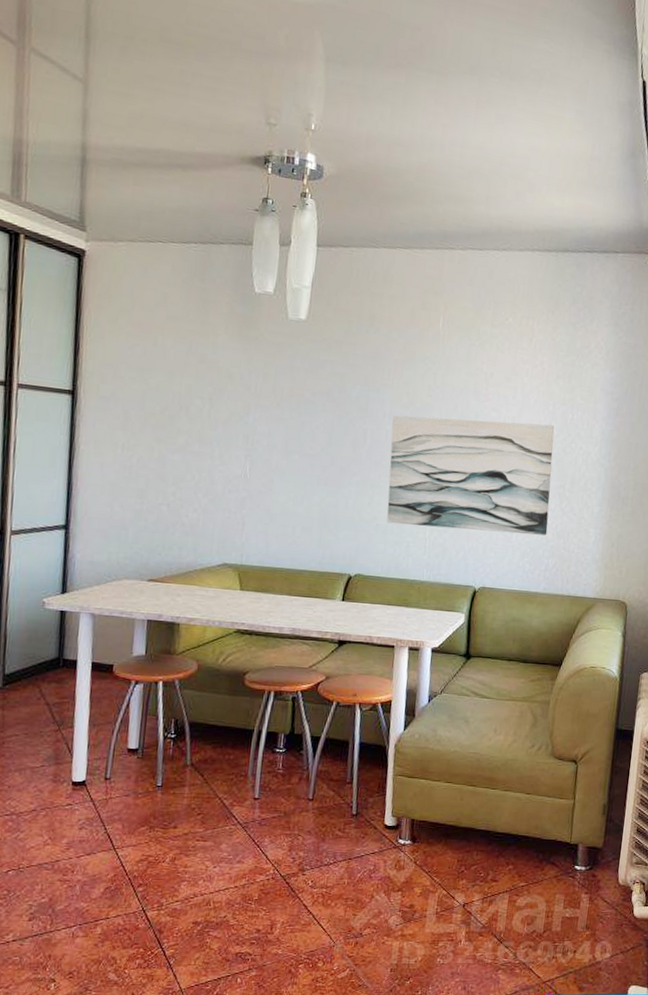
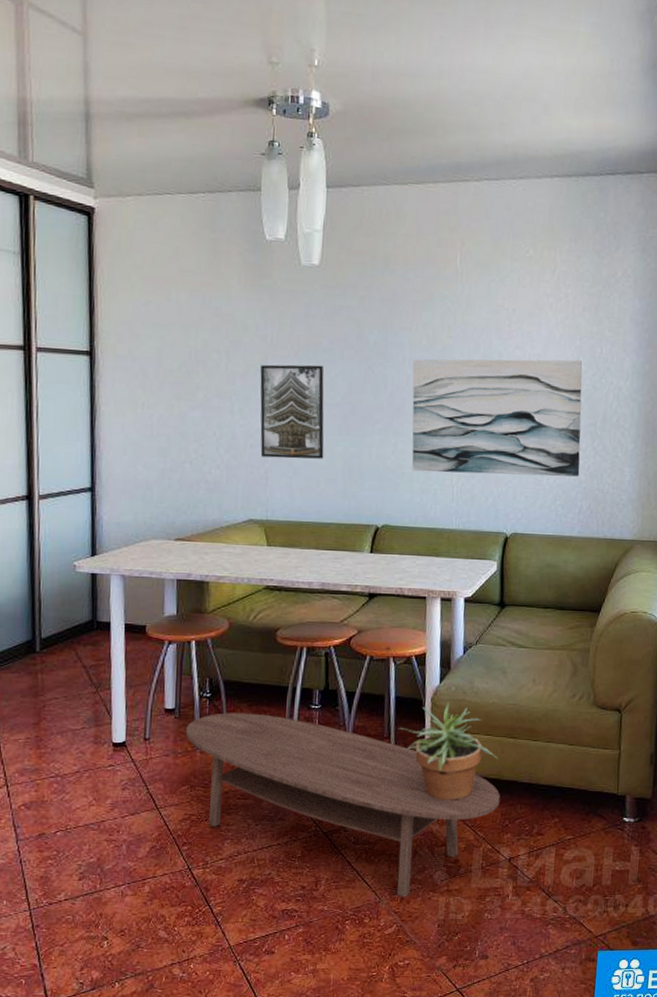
coffee table: none [148,754,458,942] -> present [186,712,500,898]
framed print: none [238,413,306,508] -> present [260,364,324,459]
potted plant: none [360,749,457,846] -> present [398,702,498,800]

